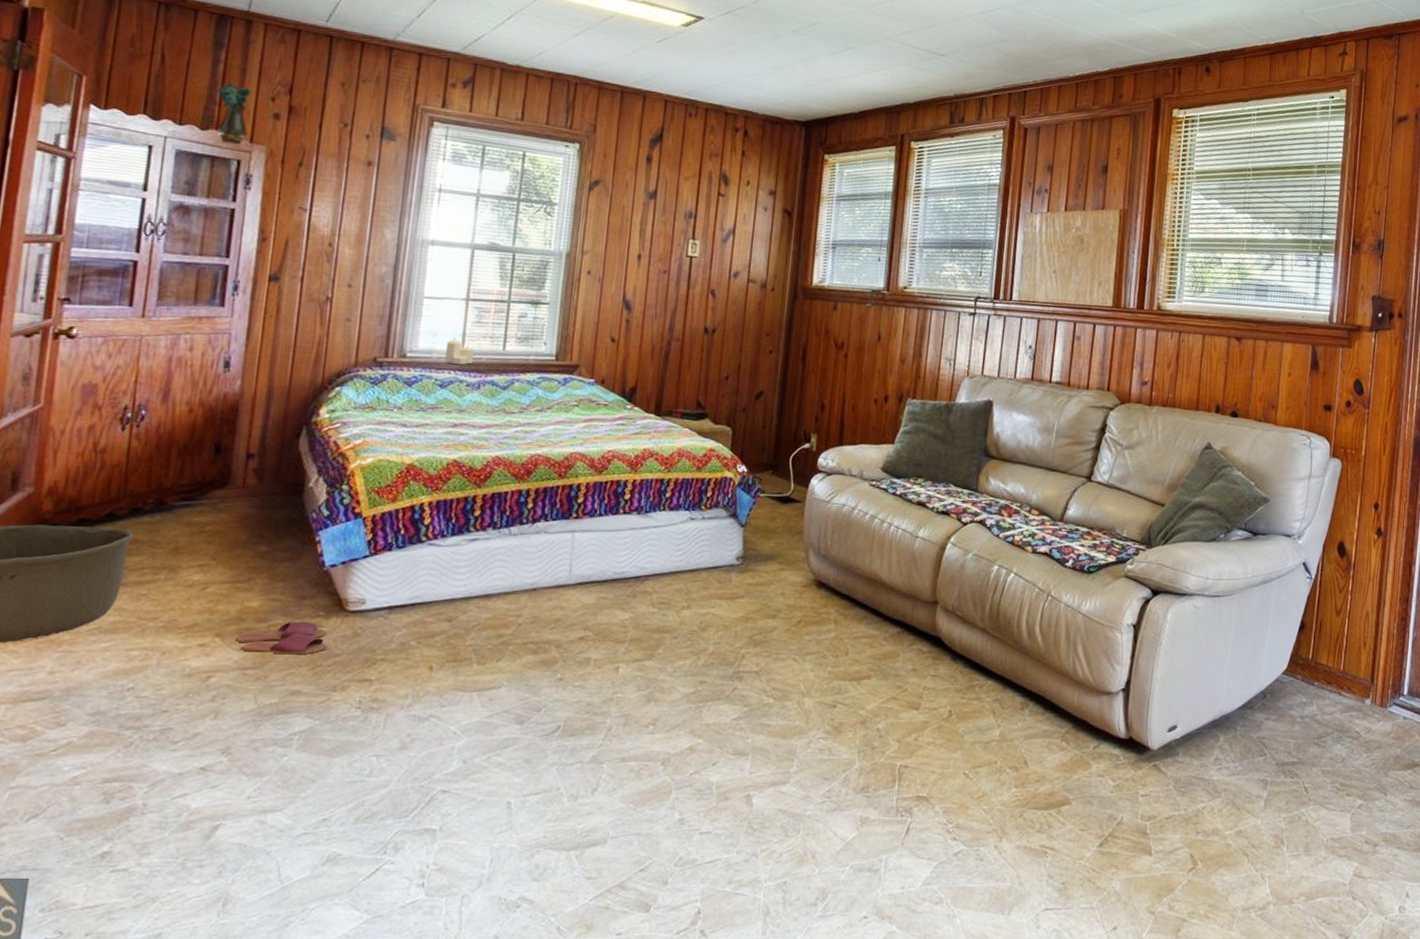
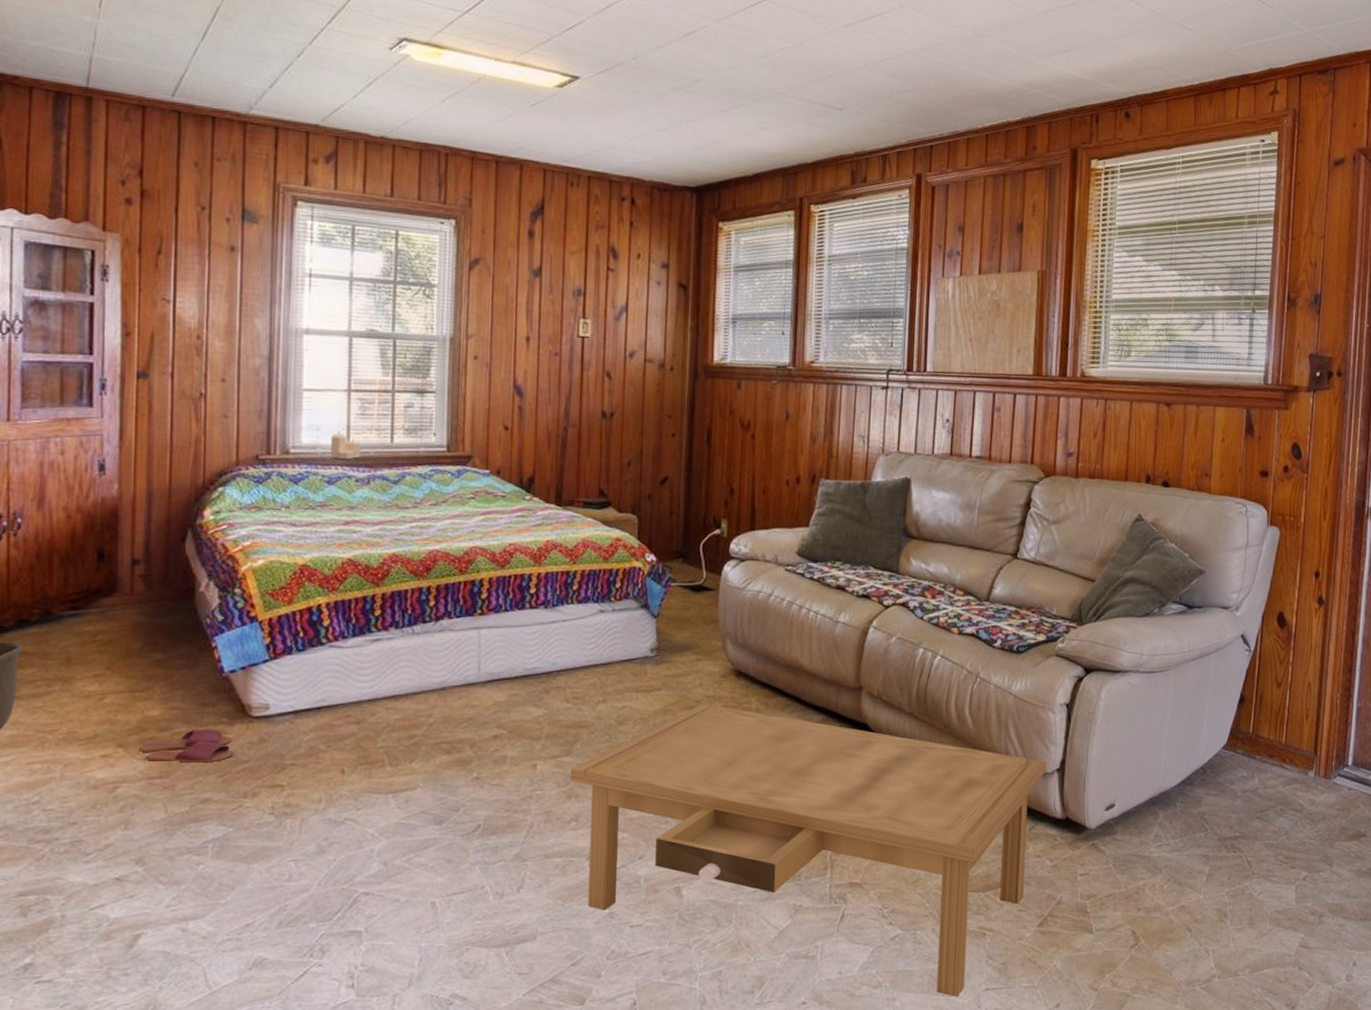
vase: present [217,81,252,145] -> none [63,165,99,234]
coffee table: none [650,612,1112,916] -> present [569,703,1046,997]

